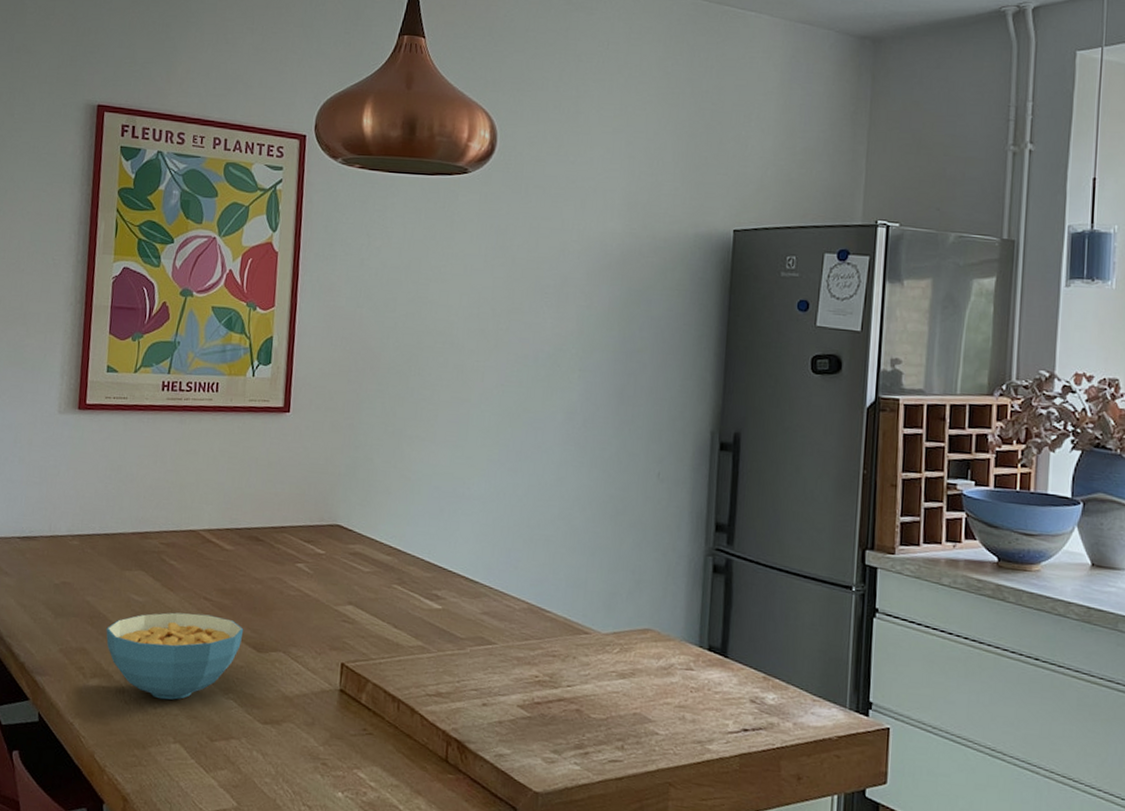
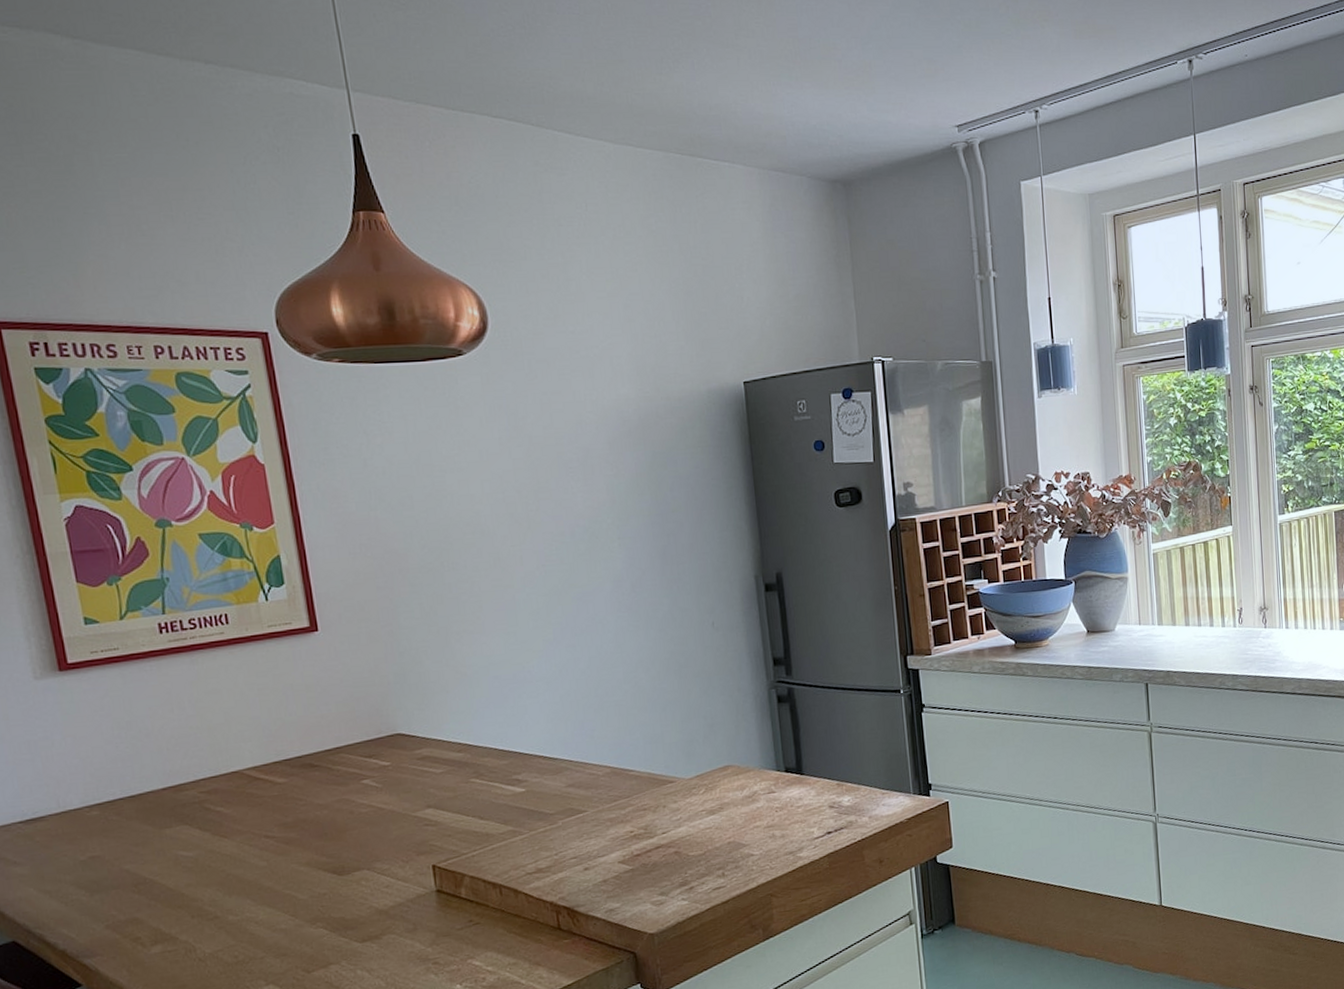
cereal bowl: present [106,612,244,700] -> none [157,851,319,947]

